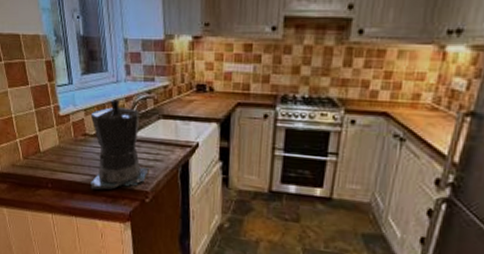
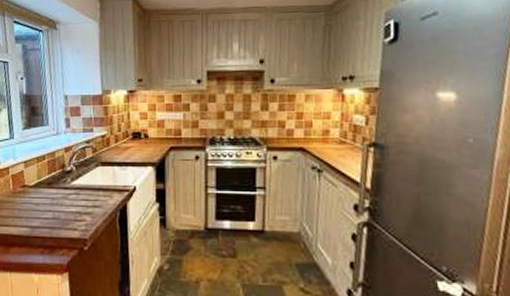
coffee maker: present [90,100,149,190] -> none [27,151,88,242]

